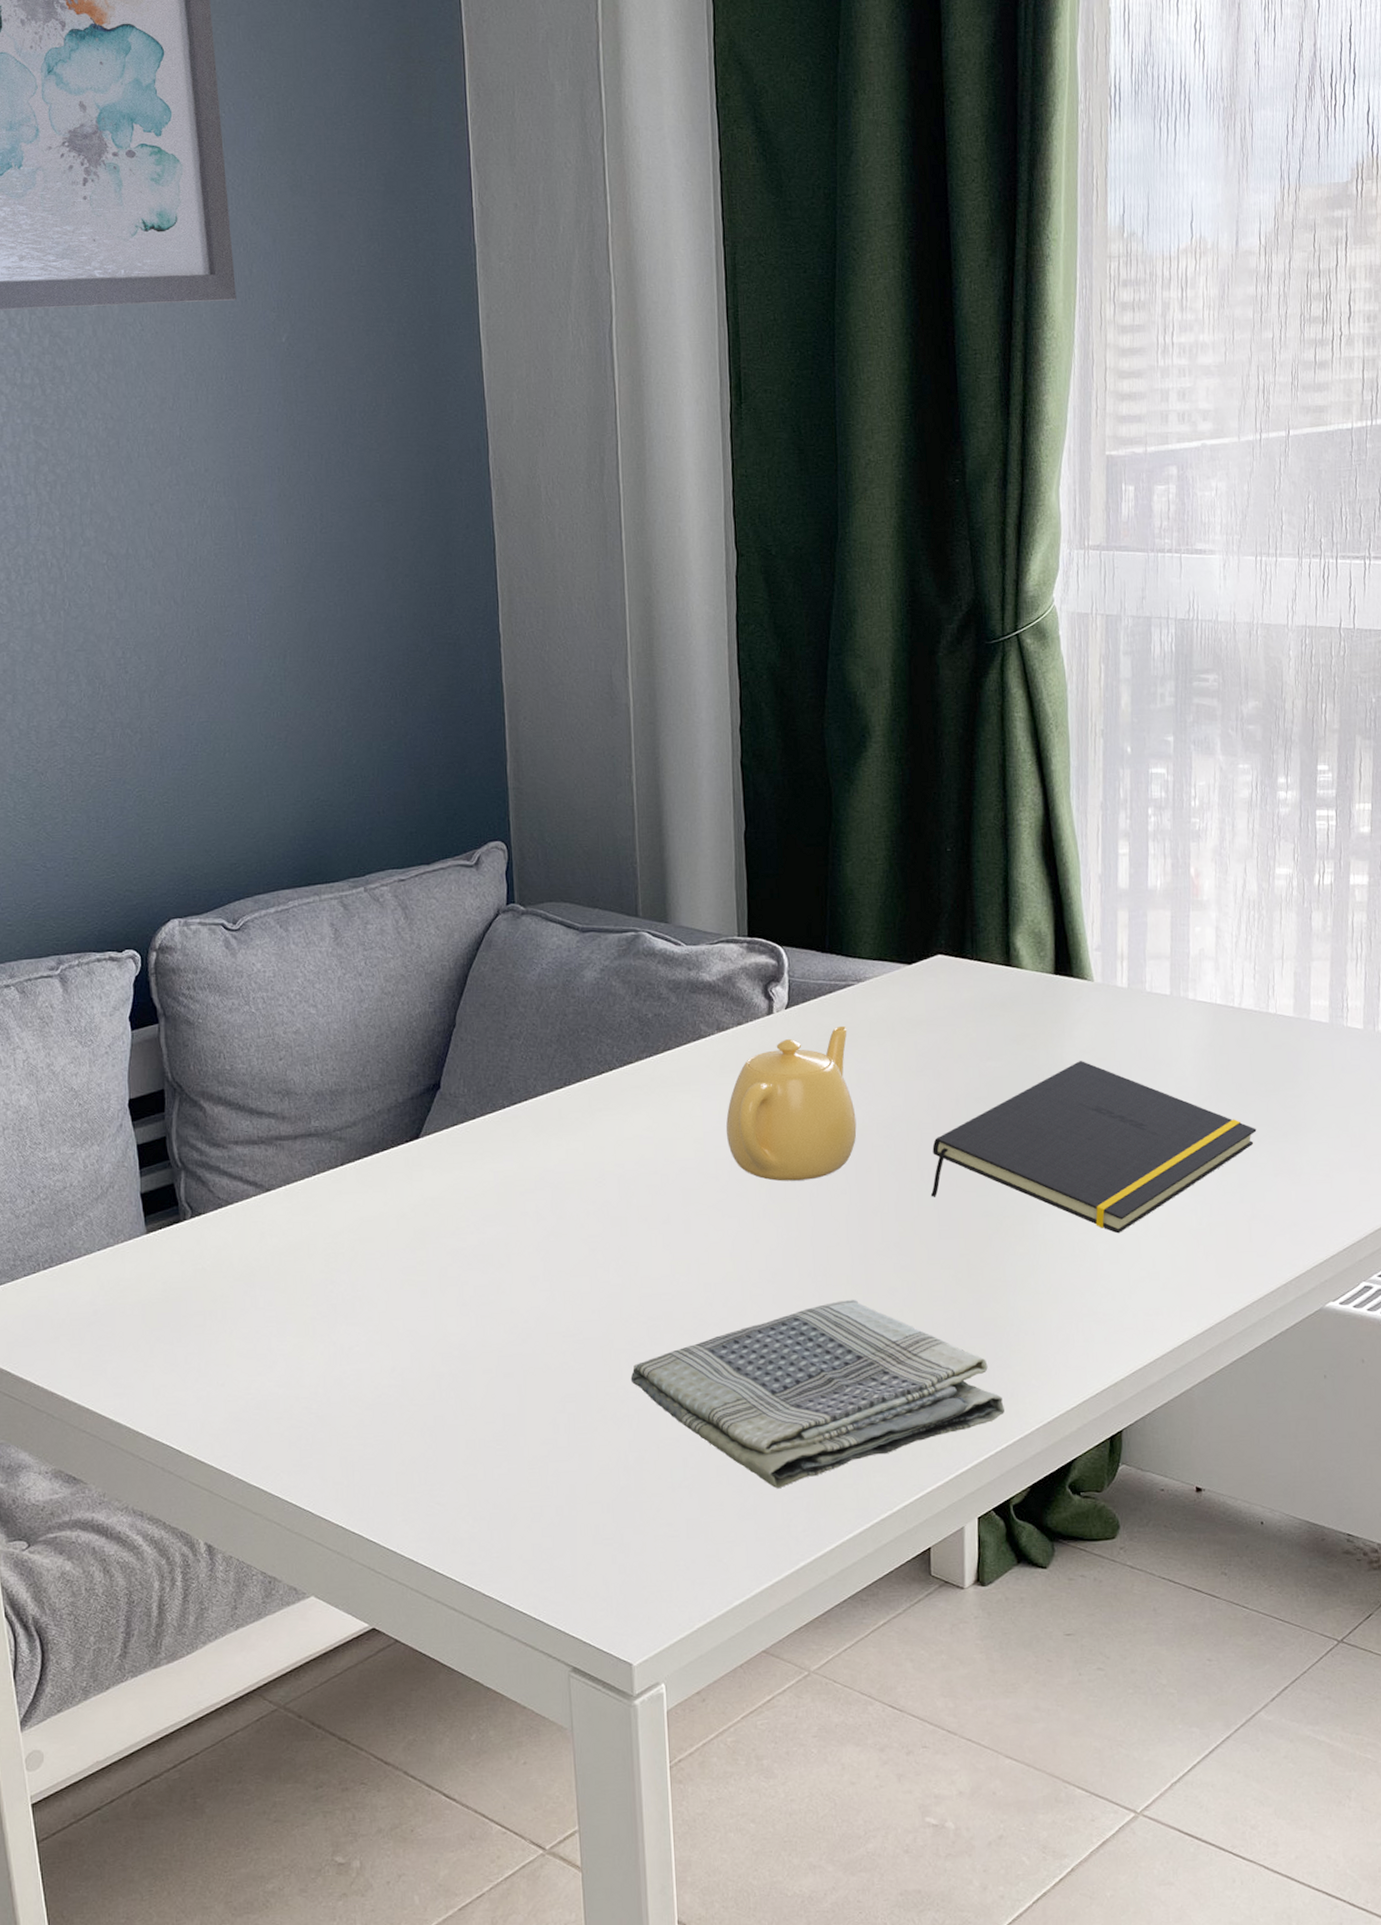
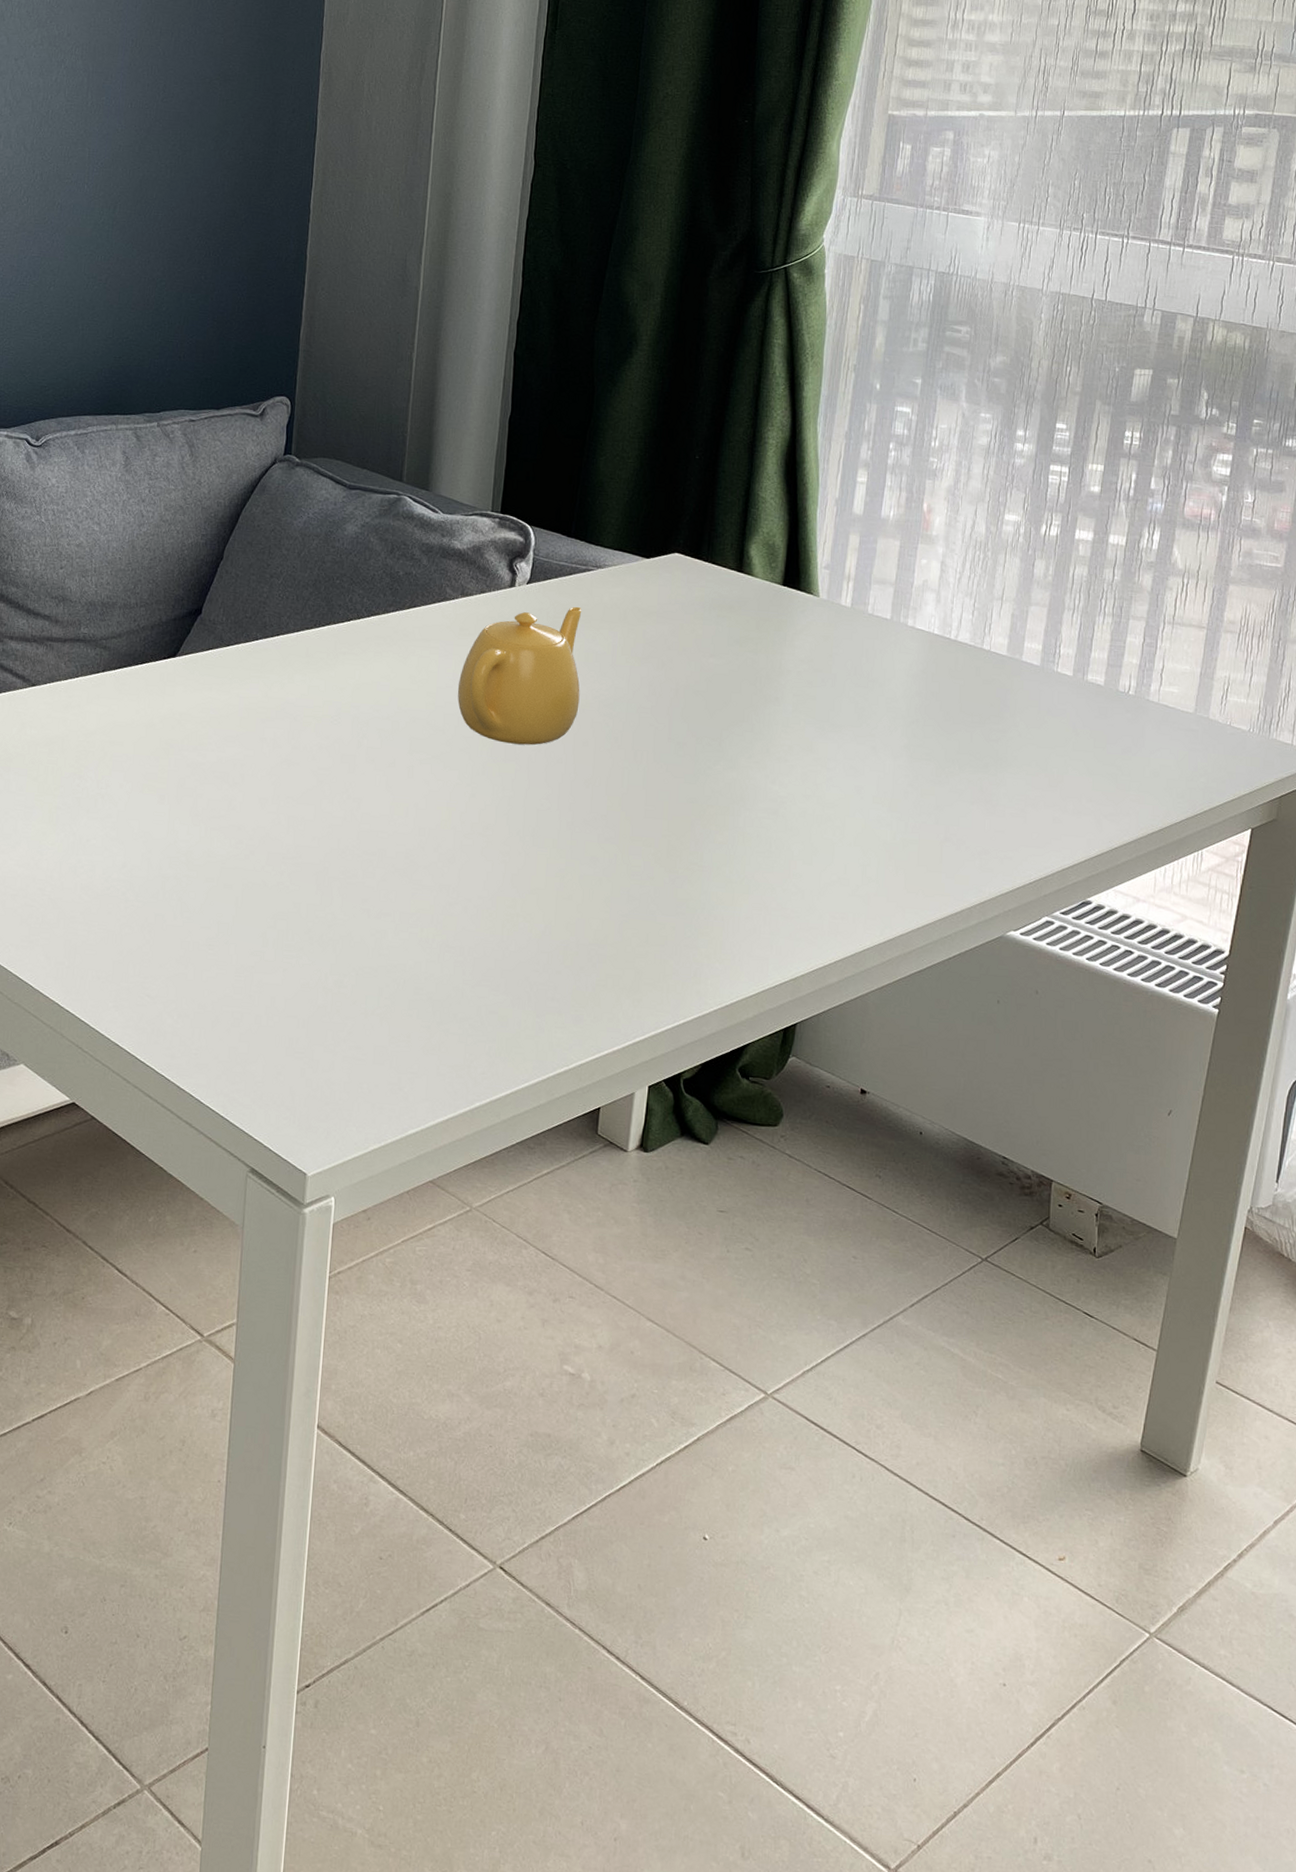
dish towel: present [630,1300,1004,1489] -> none [340,862,686,1030]
notepad: present [930,1061,1257,1234] -> none [641,669,959,837]

